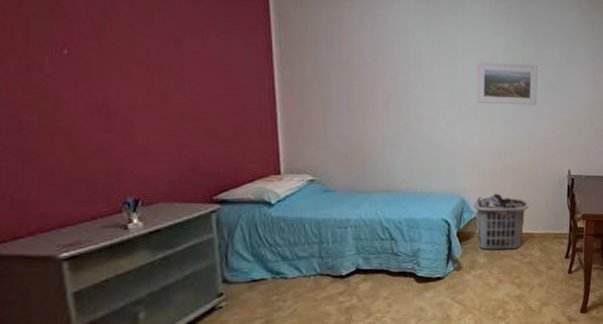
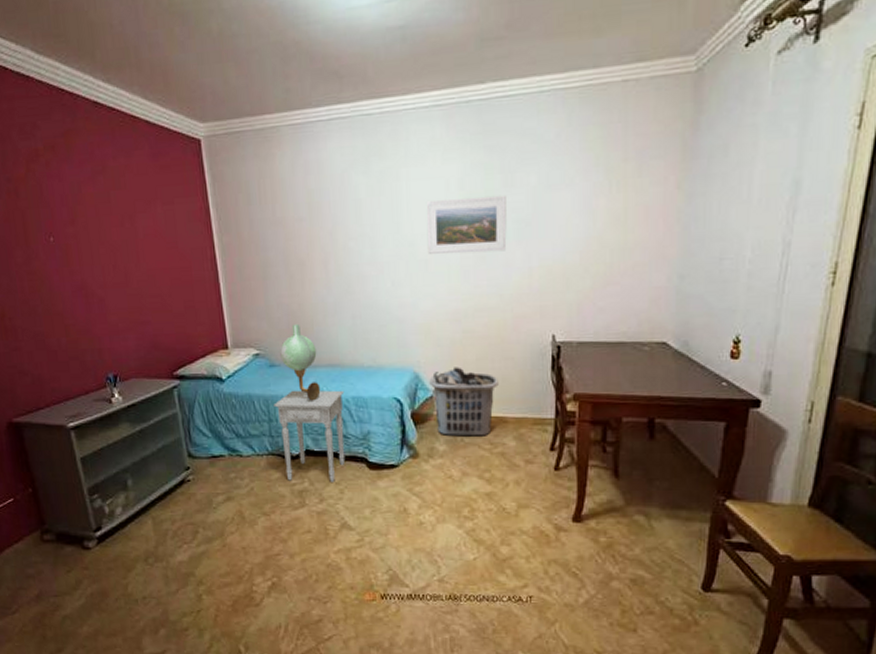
nightstand: none [326,213,398,299] -> present [273,390,346,482]
wall lamp: none [336,153,375,223] -> present [280,323,321,401]

